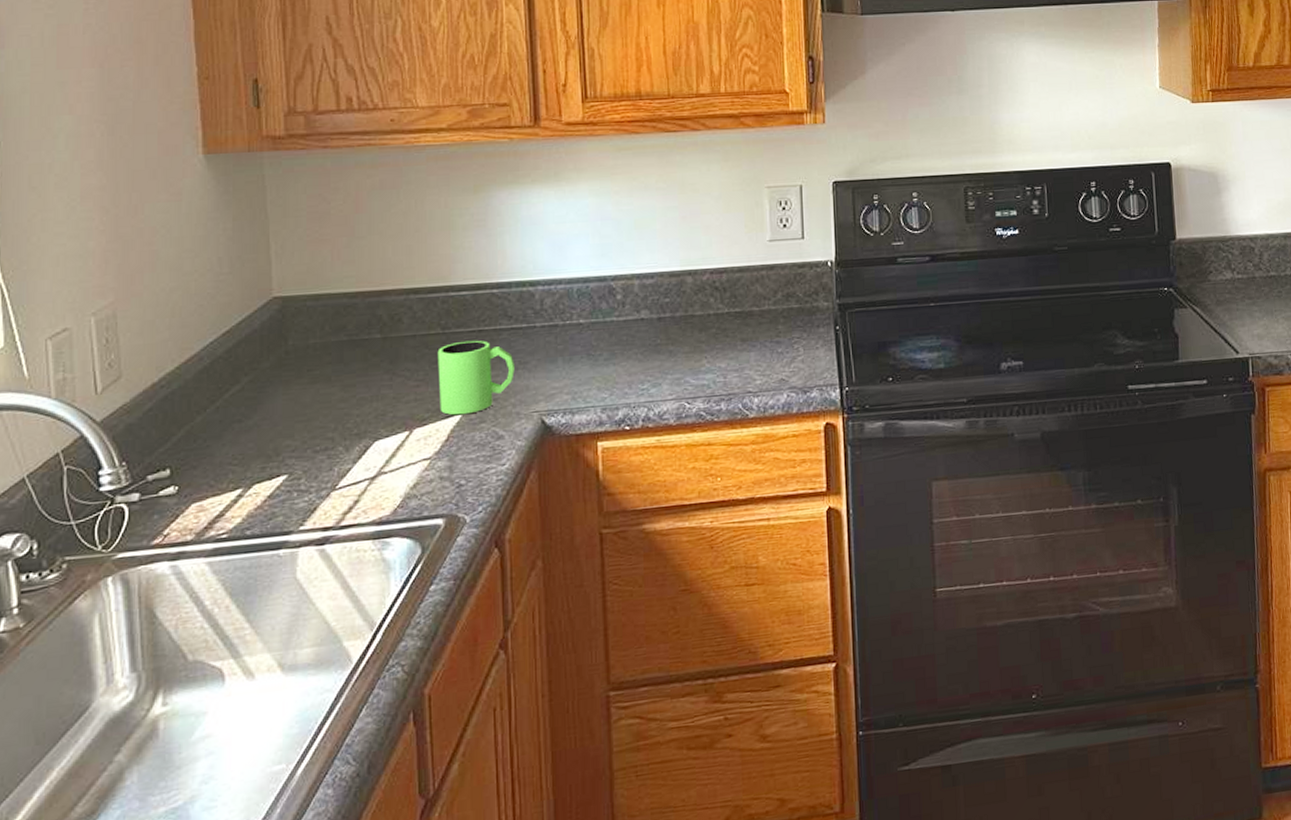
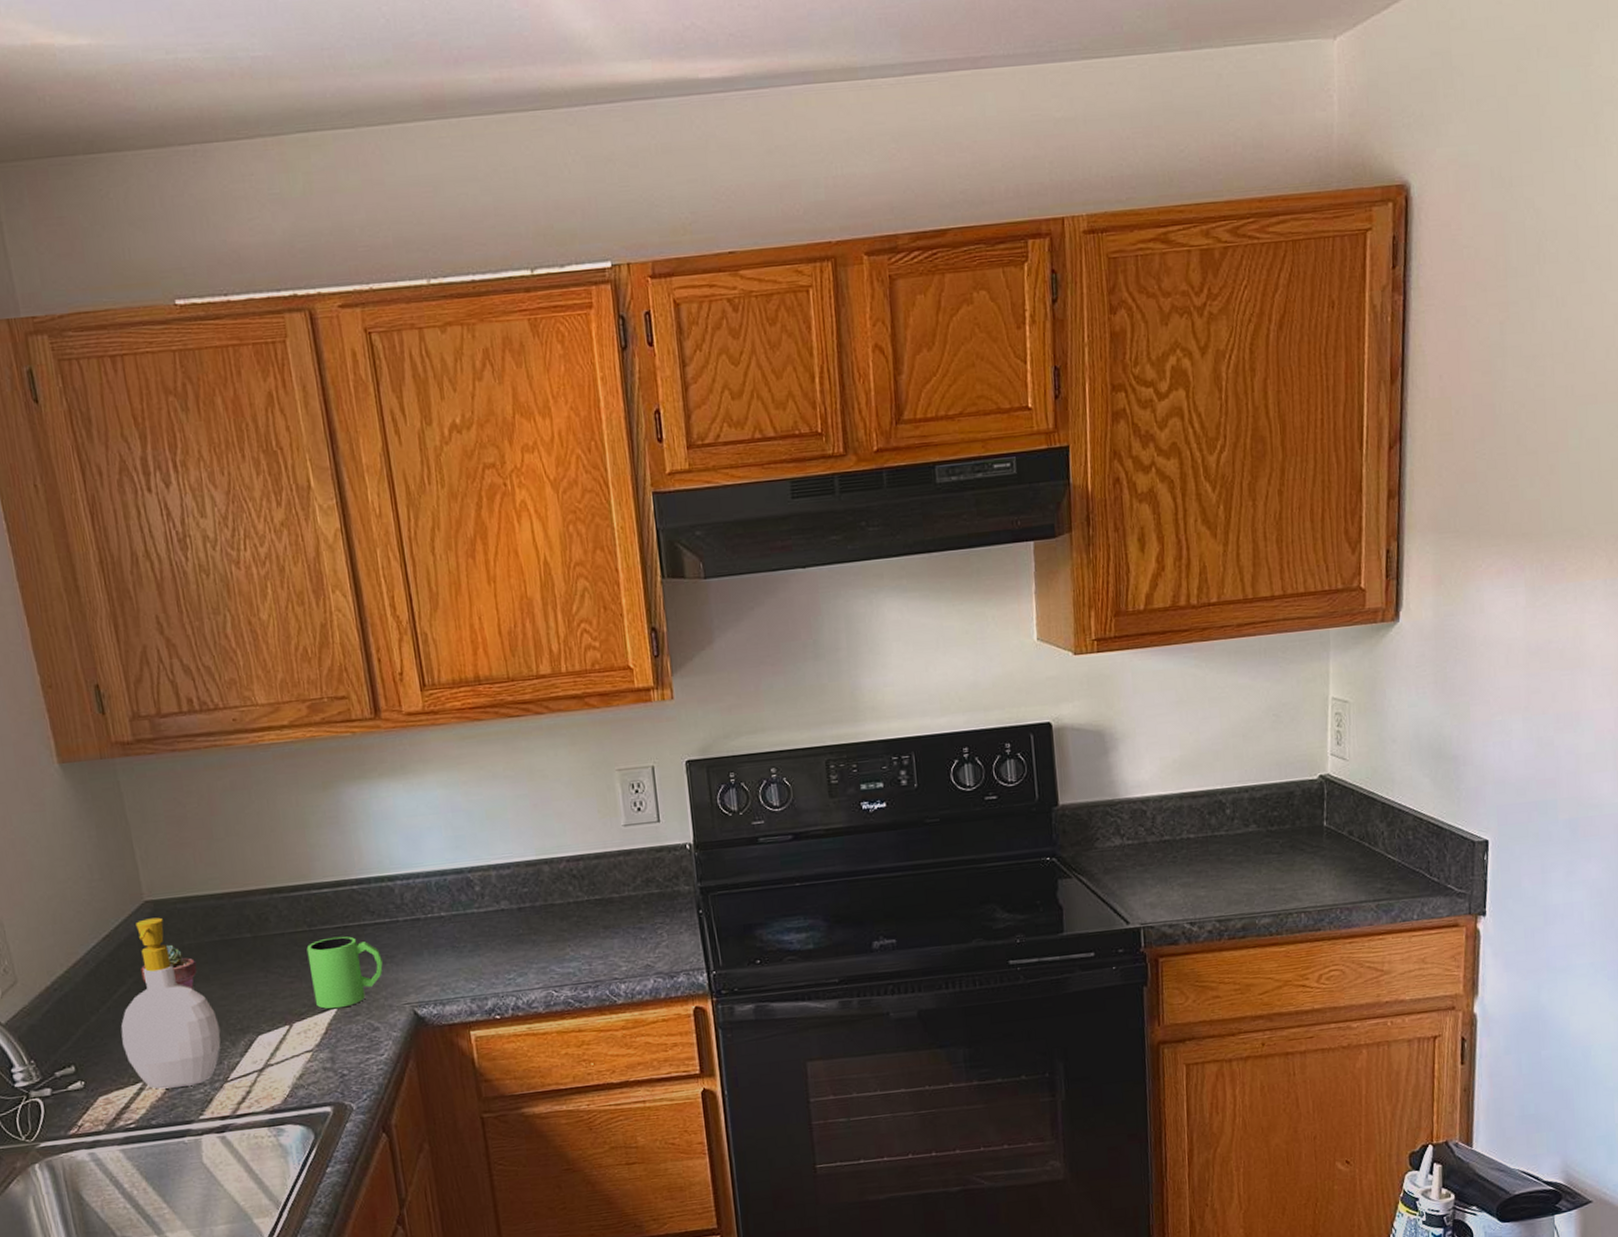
soap bottle: none [227,314,335,497] -> present [120,917,221,1090]
potted succulent: none [259,342,319,391] -> present [141,944,197,990]

